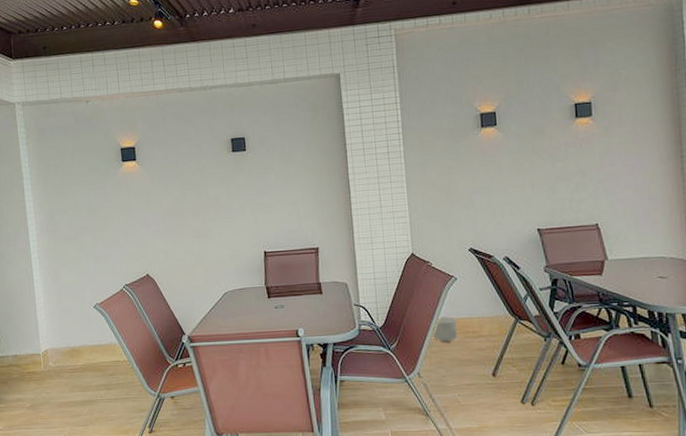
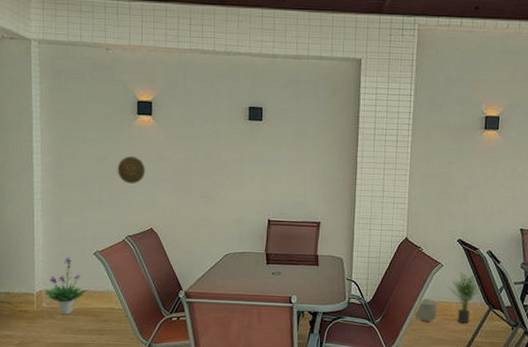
potted plant: none [49,312,93,372] -> present [44,256,89,314]
decorative plate: none [108,204,136,232] -> present [117,156,146,184]
potted plant: none [463,281,502,339] -> present [446,270,481,323]

